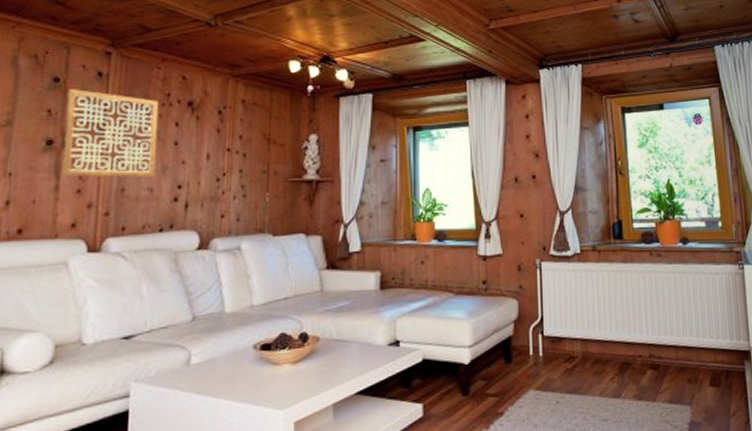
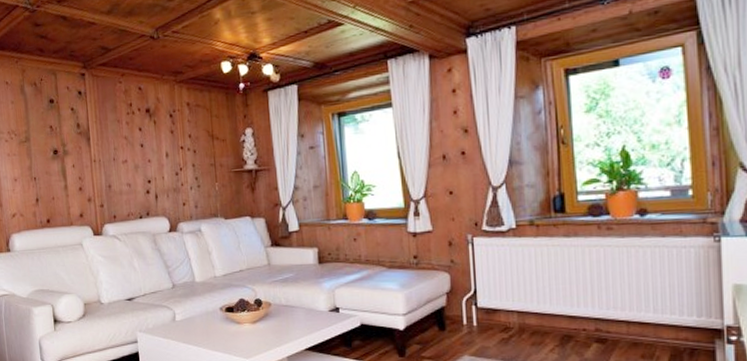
wall art: present [61,89,160,178] -> none [61,107,130,178]

